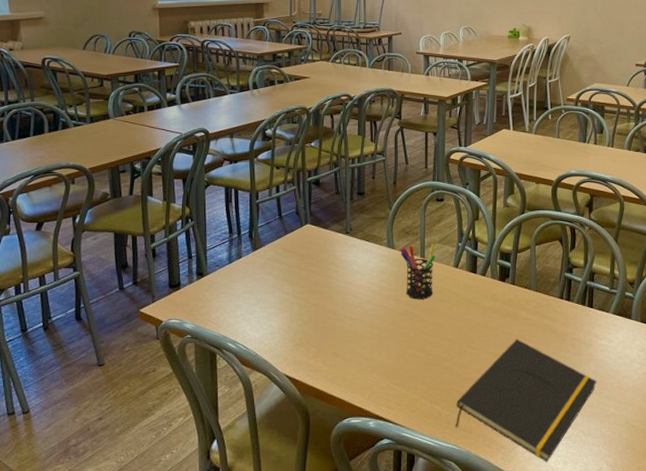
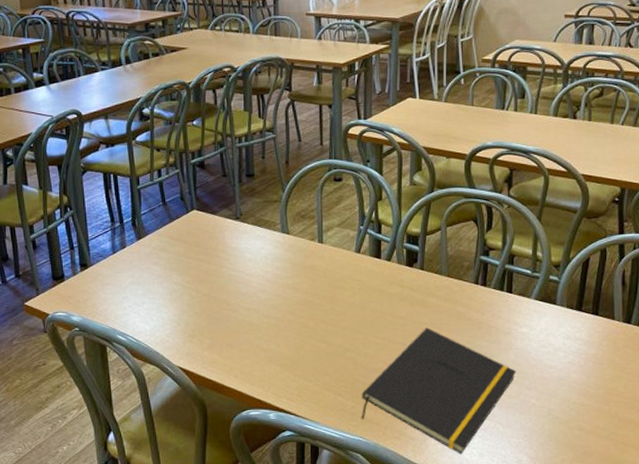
pen holder: present [399,243,436,299] -> none [295,227,335,287]

